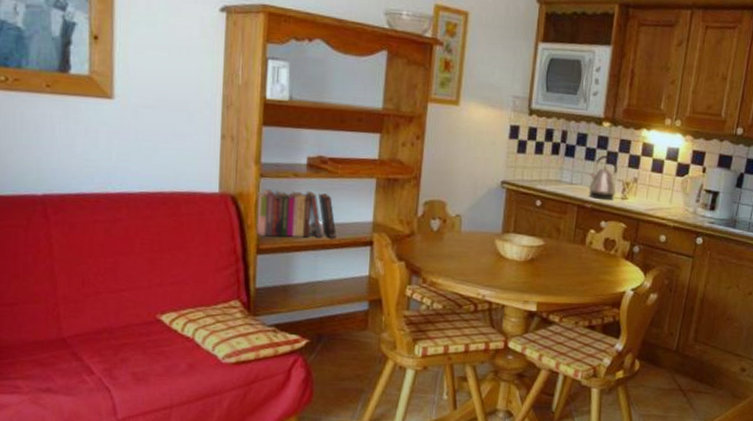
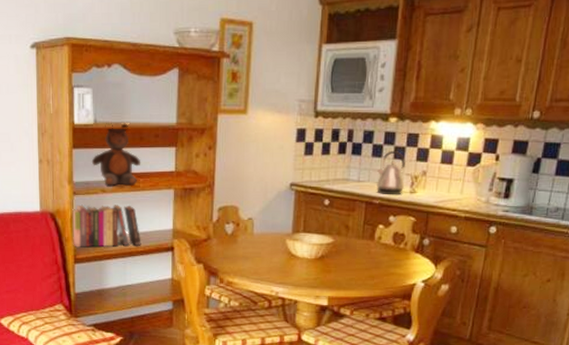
teddy bear: none [283,101,341,173] -> present [91,123,141,187]

